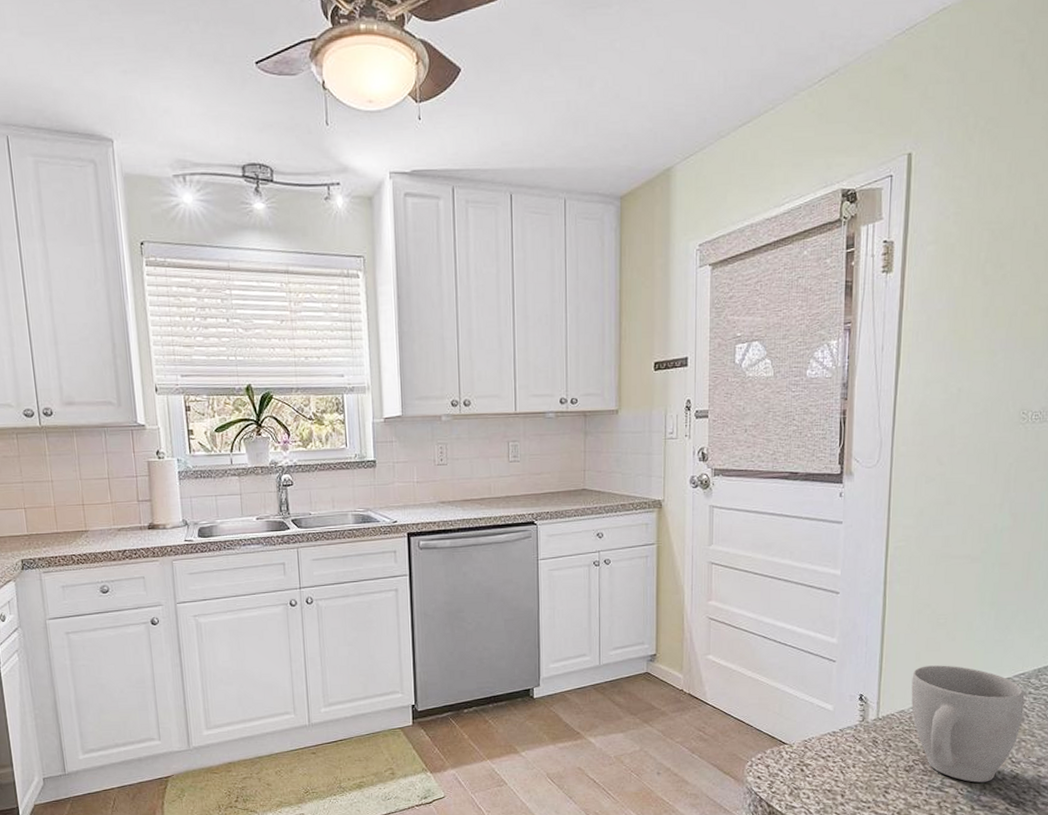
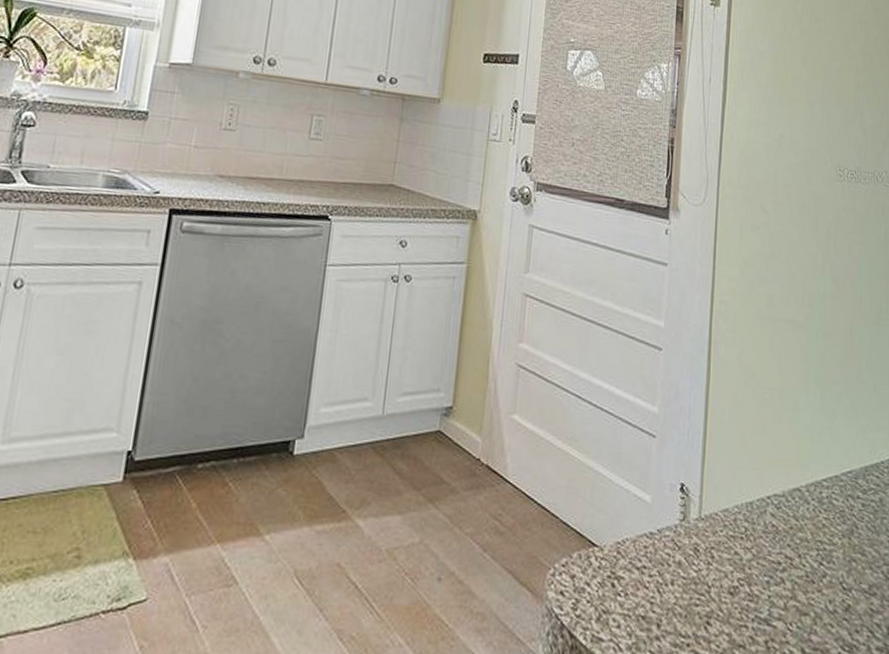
mug: present [911,665,1025,783] -> none [736,452,853,615]

